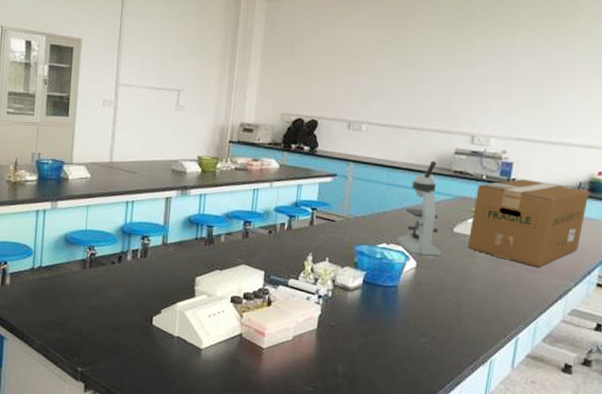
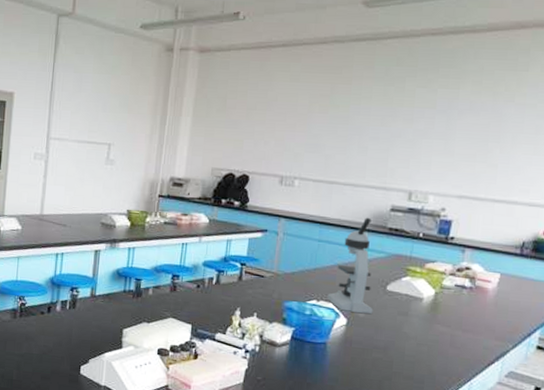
box: present [467,179,590,267] -> none [401,238,533,328]

